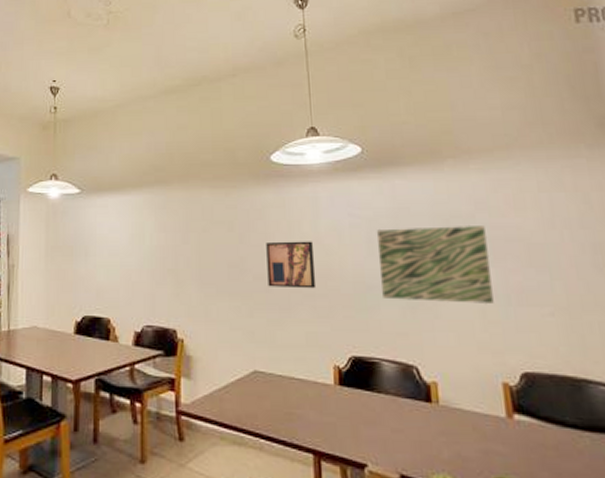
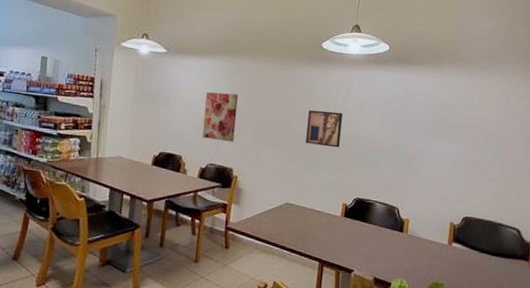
wall art: none [131,233,173,295] -> present [202,92,239,142]
wall art: present [377,226,494,303] -> none [385,110,462,170]

